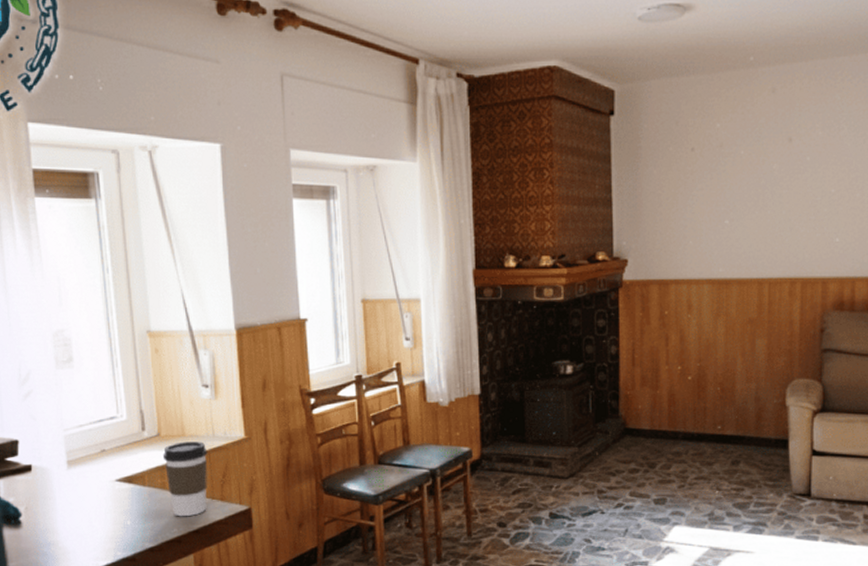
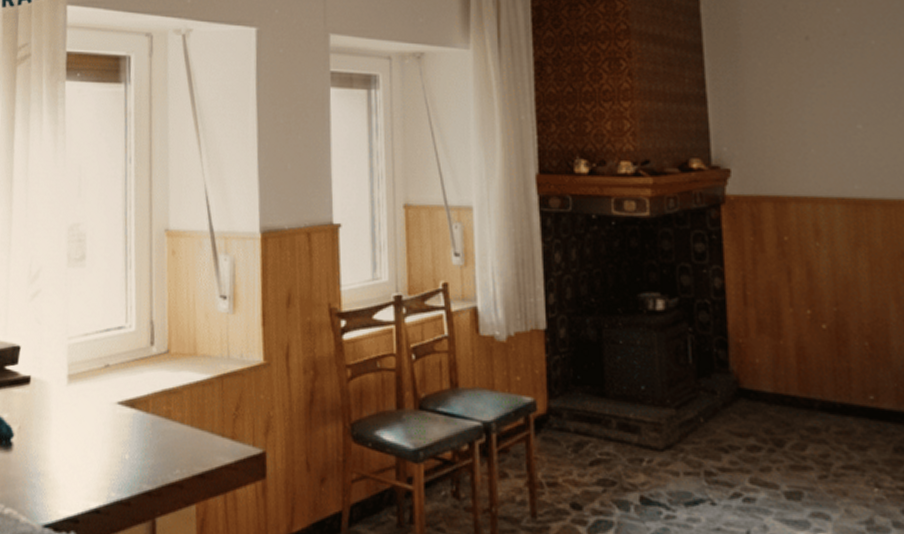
coffee cup: present [162,441,208,517] -> none [170,362,221,456]

